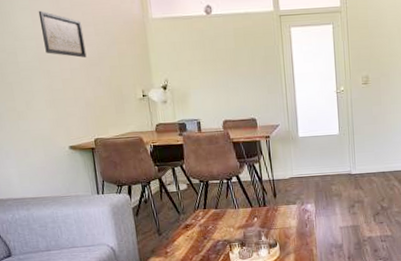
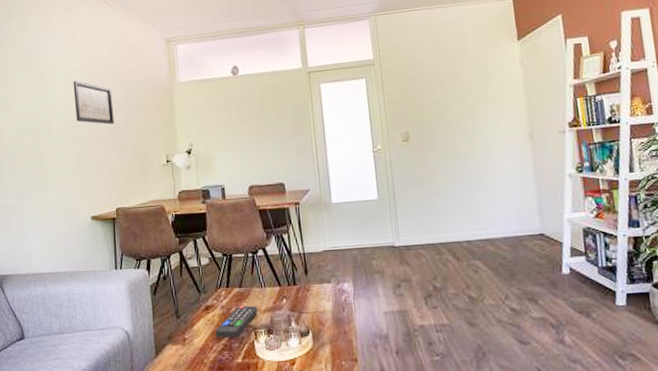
remote control: none [194,223,233,251] -> present [215,305,258,338]

